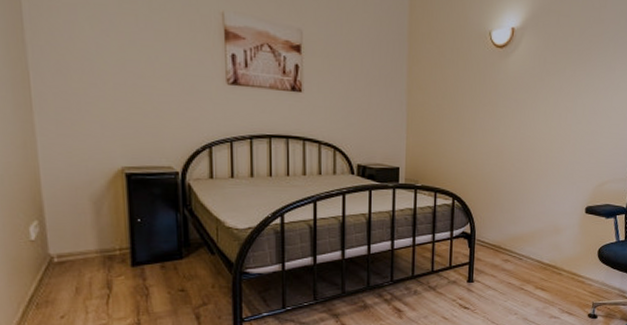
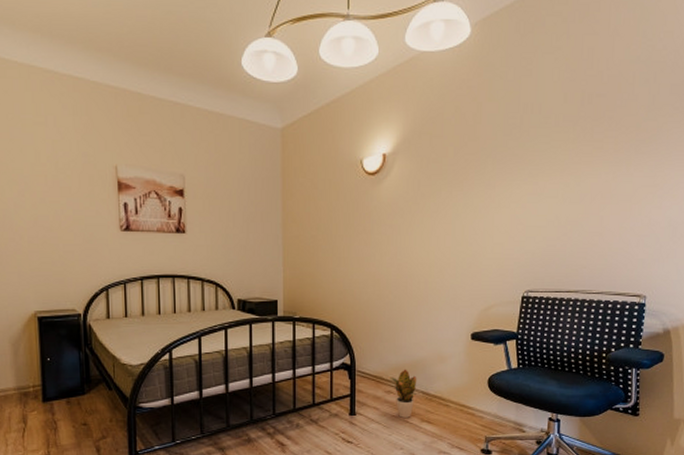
potted plant: none [505,239,534,285] -> present [387,369,417,418]

